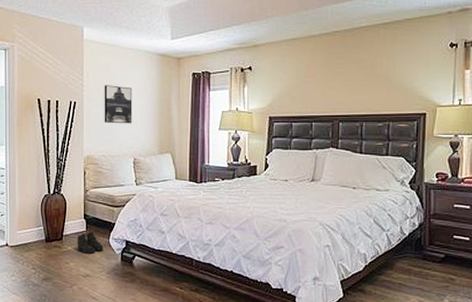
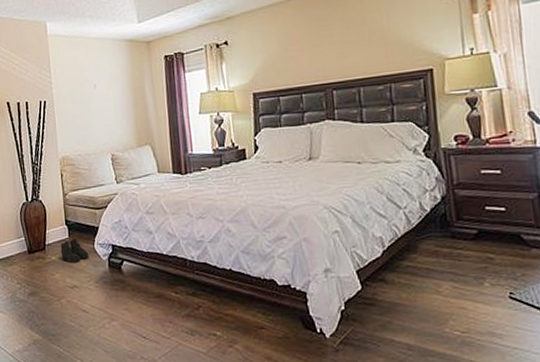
wall art: present [104,85,133,124] -> none [73,79,106,120]

